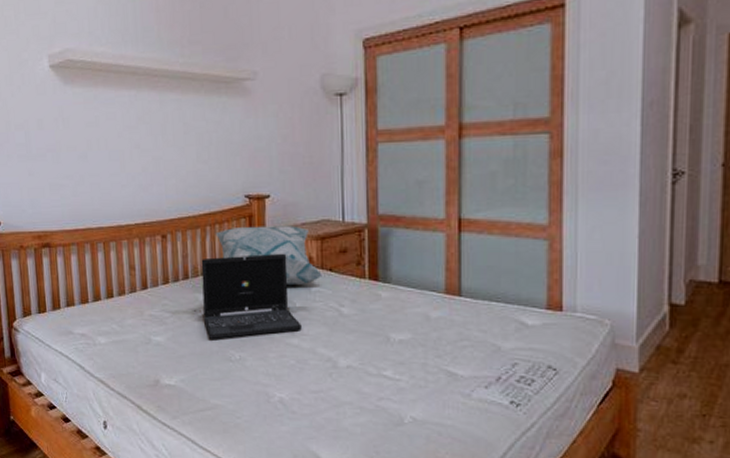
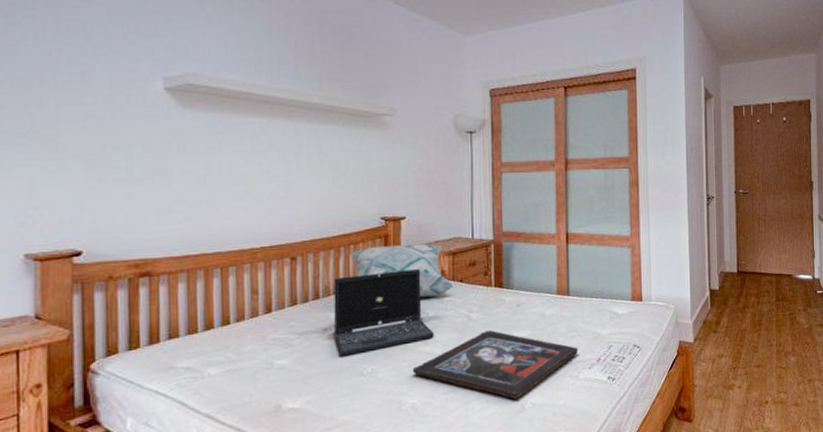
religious icon: none [280,329,472,410] -> present [412,330,579,400]

